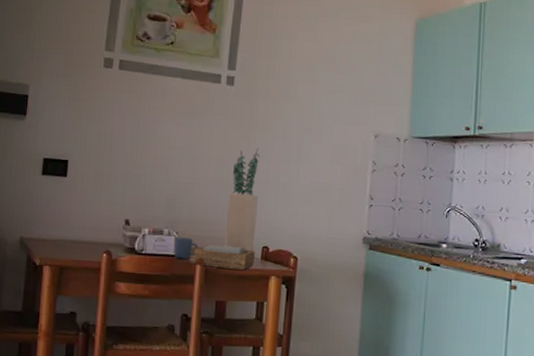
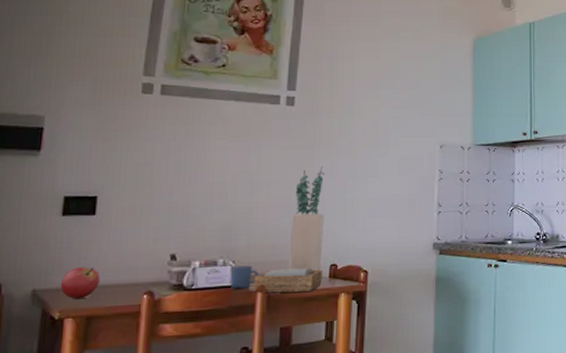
fruit: none [40,222,70,251] -> present [60,267,100,300]

